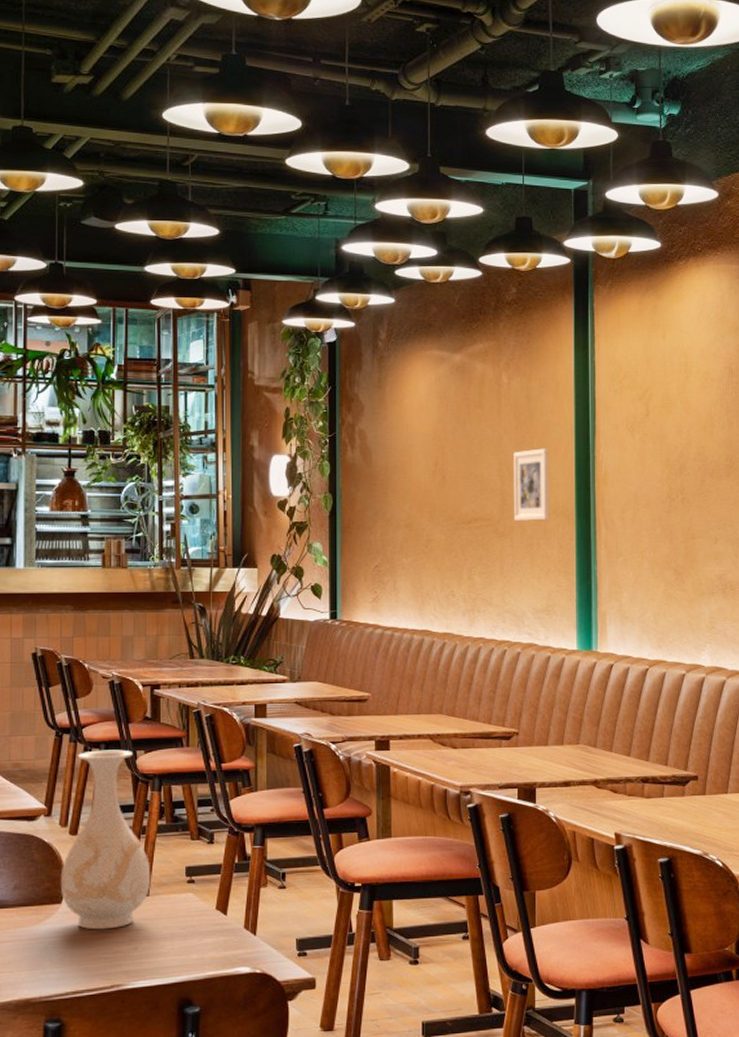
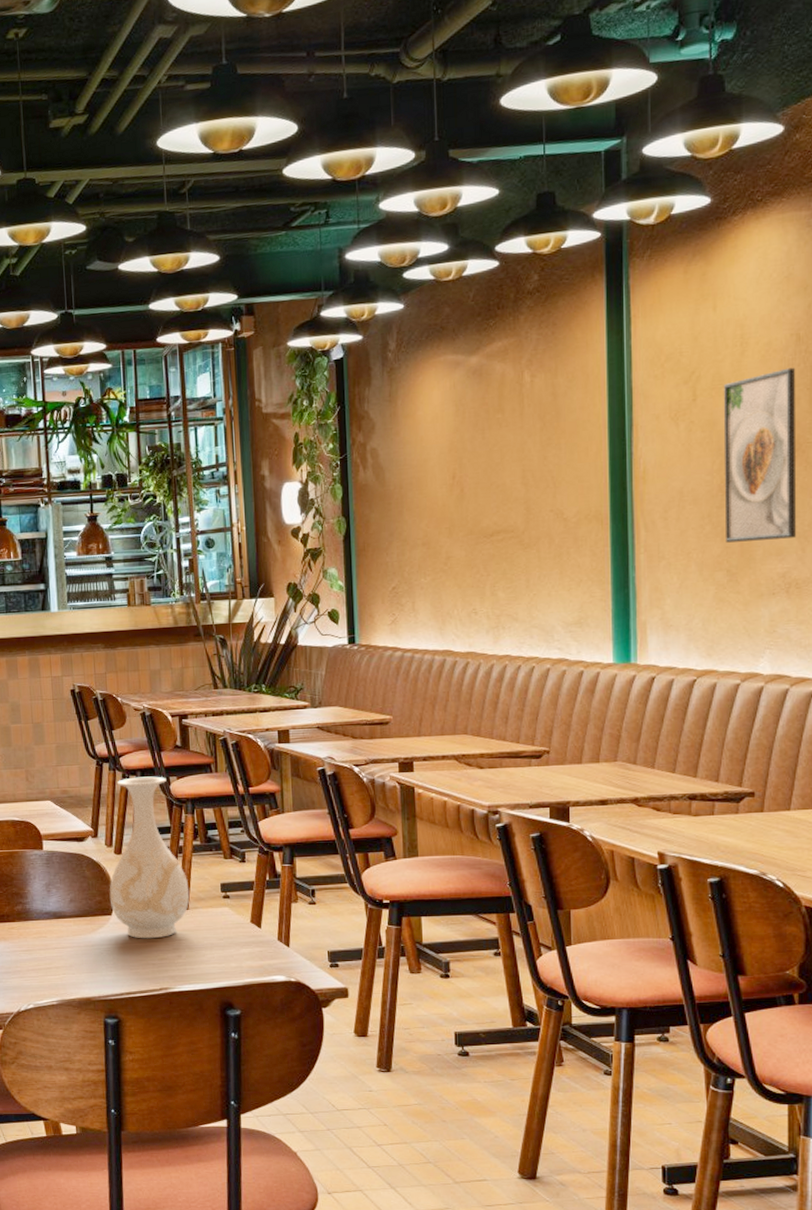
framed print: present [514,448,550,521] -> none [539,449,580,530]
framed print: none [671,395,731,545] -> present [723,367,797,543]

